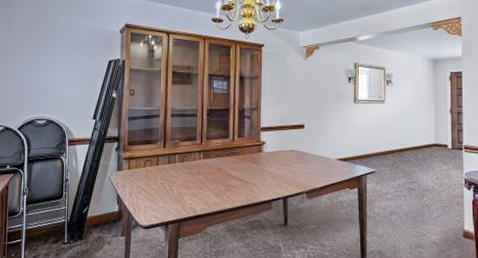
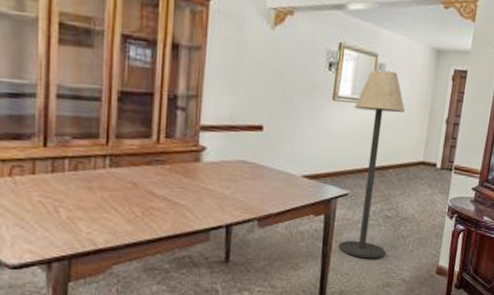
floor lamp: none [372,79,413,224] -> present [338,70,405,259]

